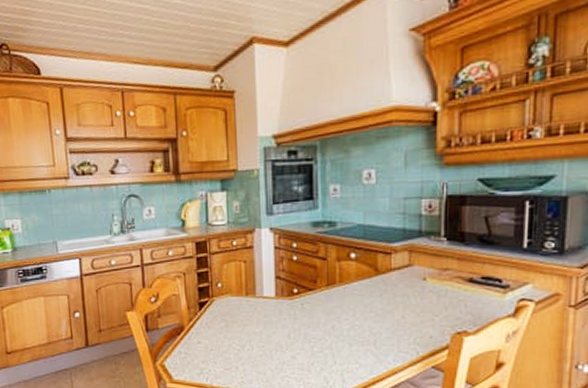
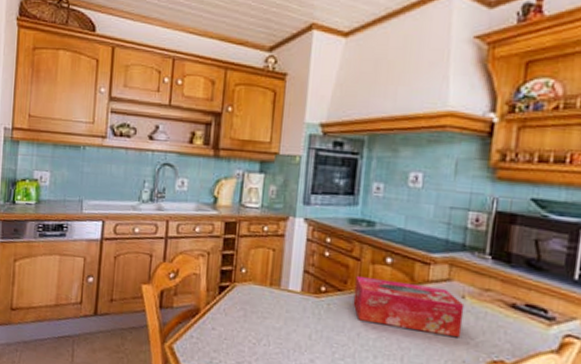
tissue box: none [324,273,426,317] -> present [353,276,465,338]

